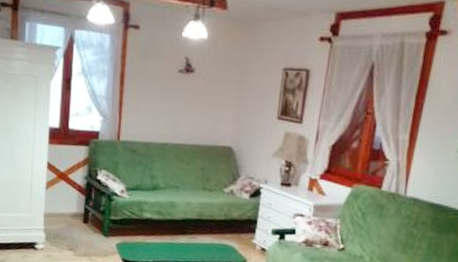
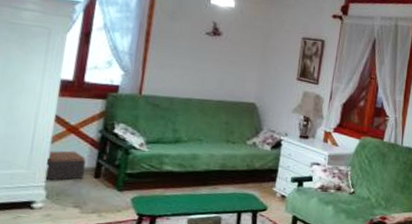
footstool: none [42,196,75,224] -> present [44,151,86,180]

